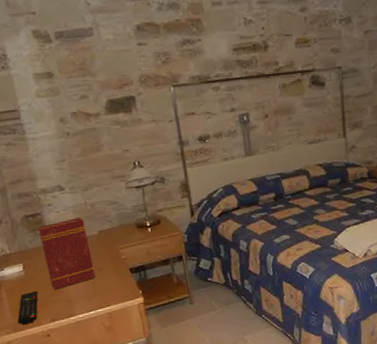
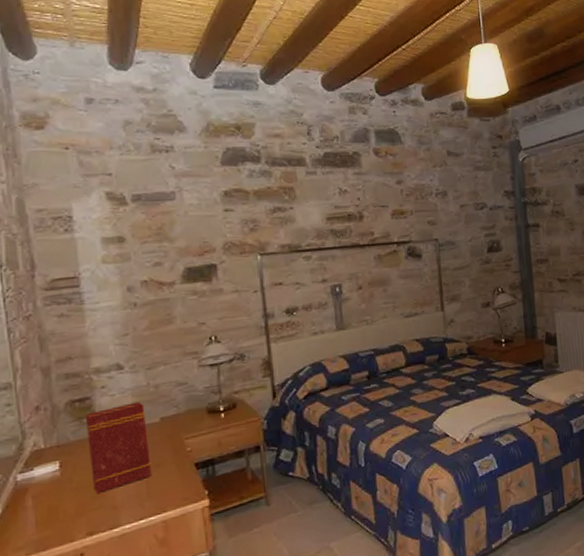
remote control: present [18,290,39,325] -> none [43,495,76,542]

